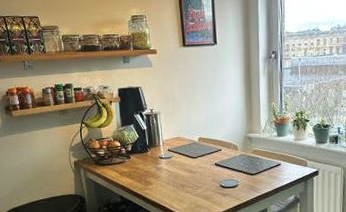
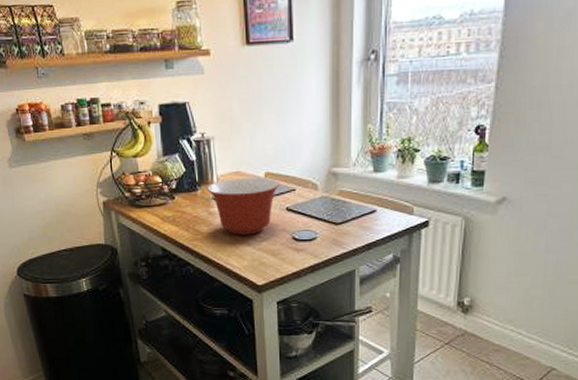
mixing bowl: none [155,141,210,185] -> present [207,178,280,235]

